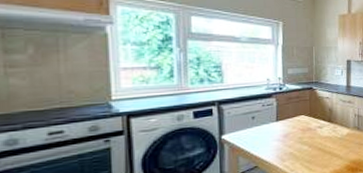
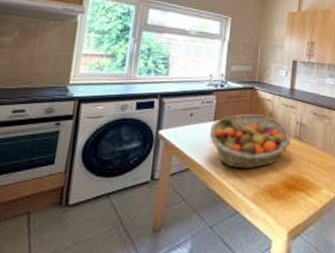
fruit basket: none [273,111,351,161] -> present [209,113,291,170]

